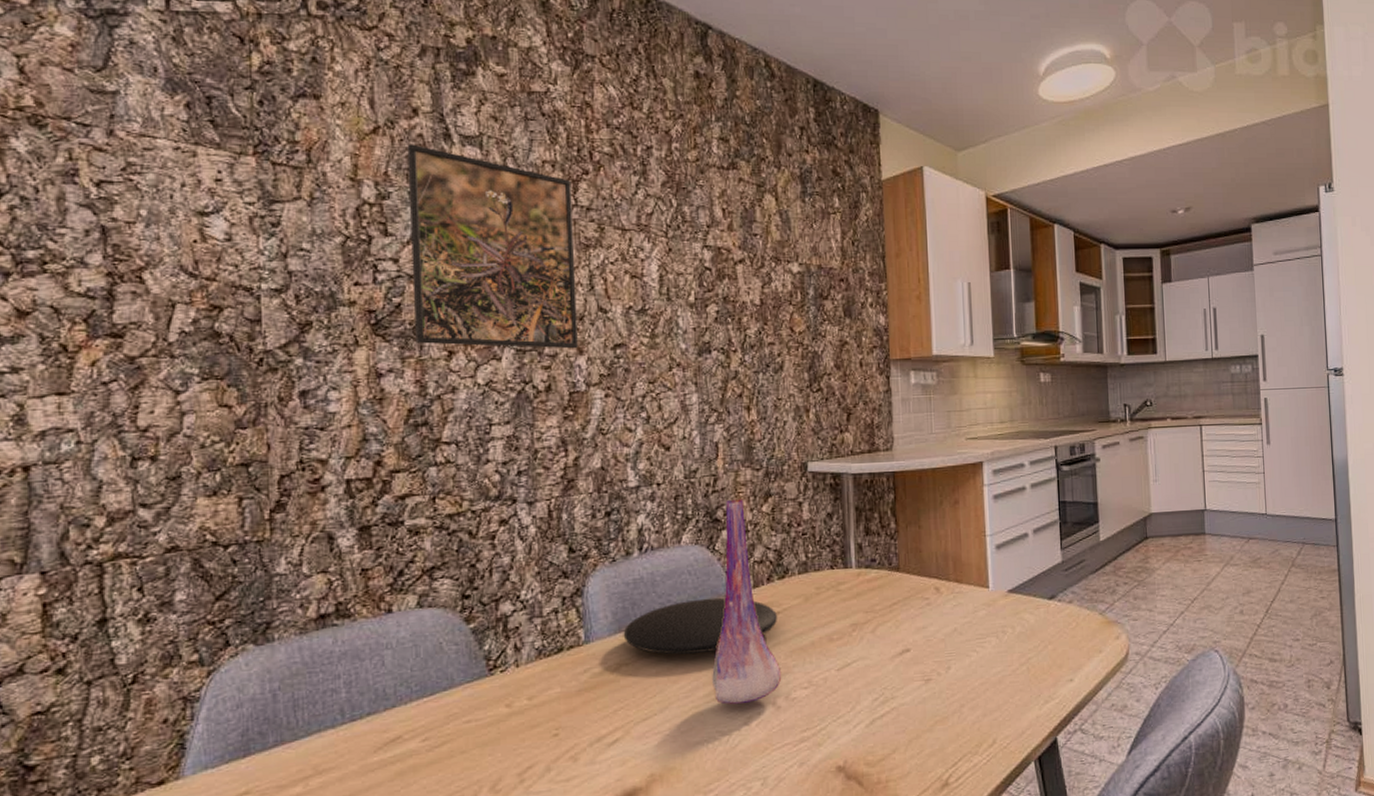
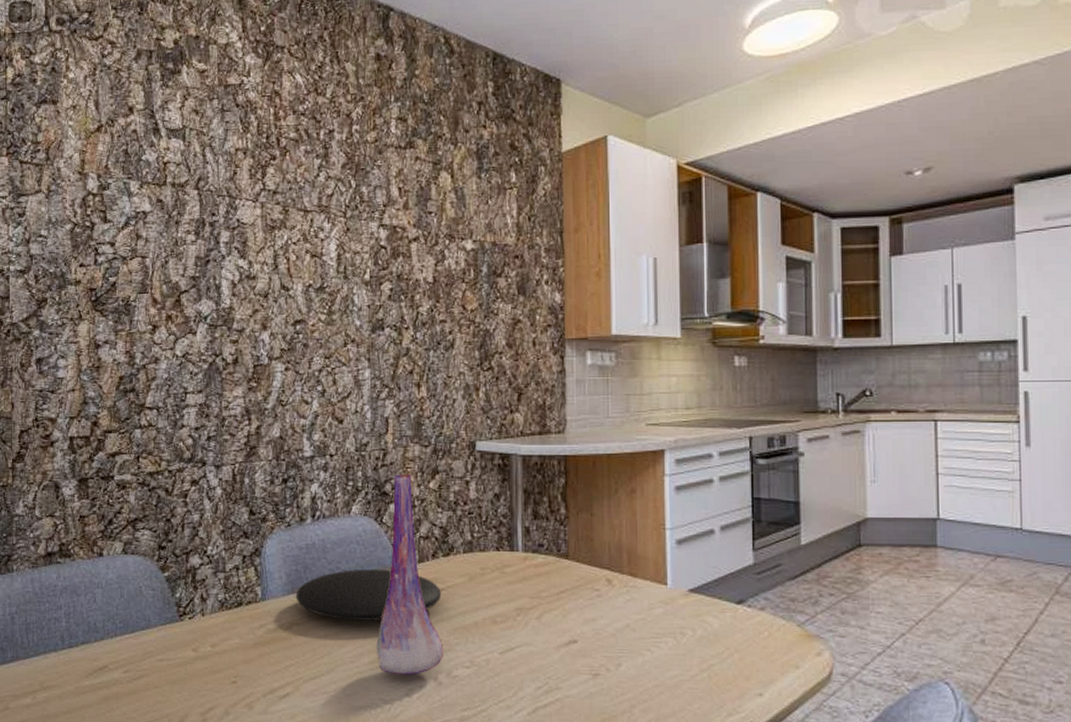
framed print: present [407,144,578,349] -> none [124,139,262,325]

